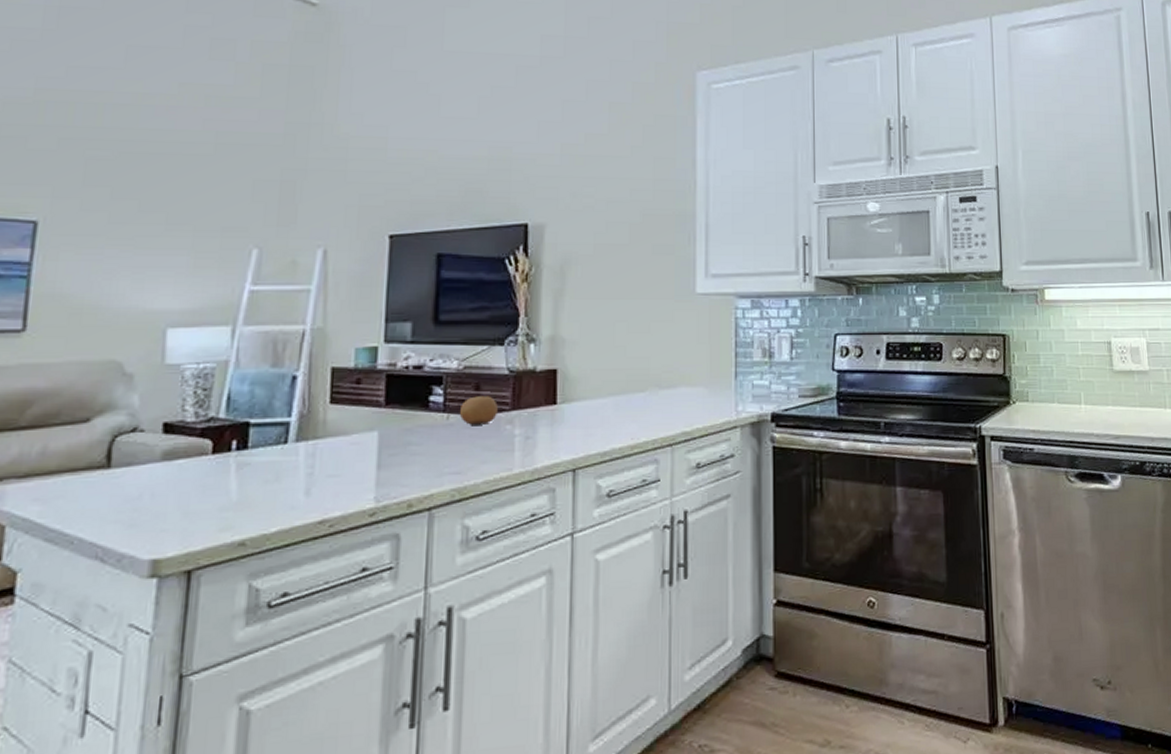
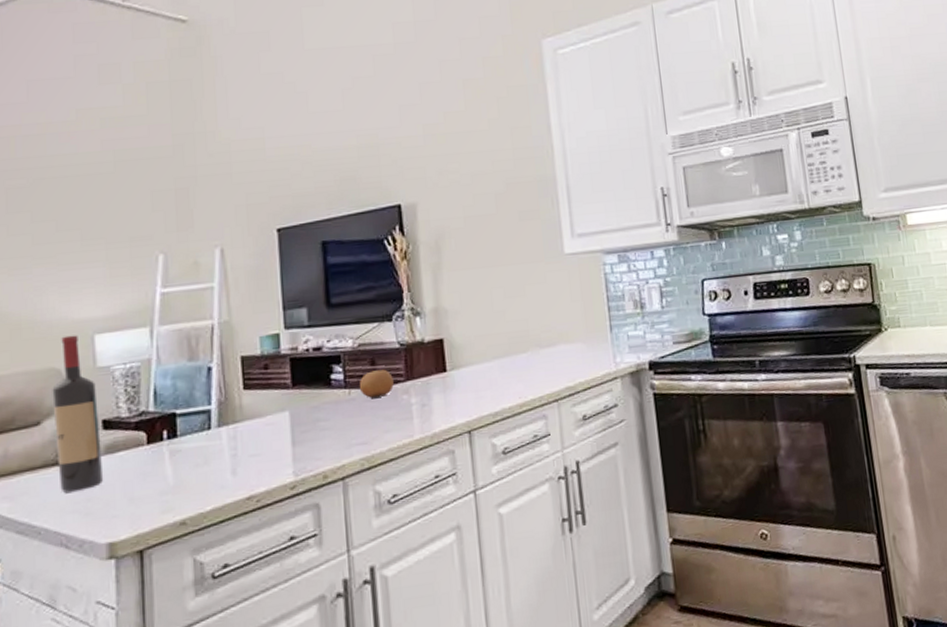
wine bottle: none [103,326,161,500] -> present [52,335,104,493]

